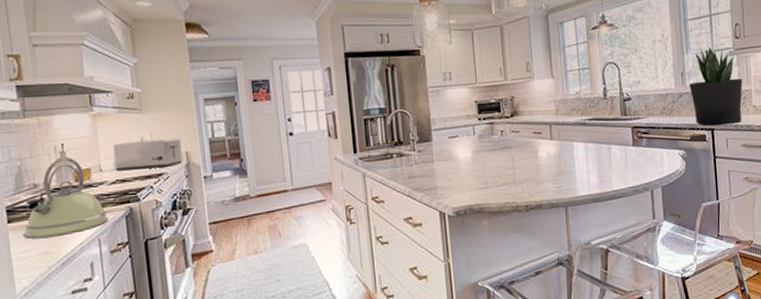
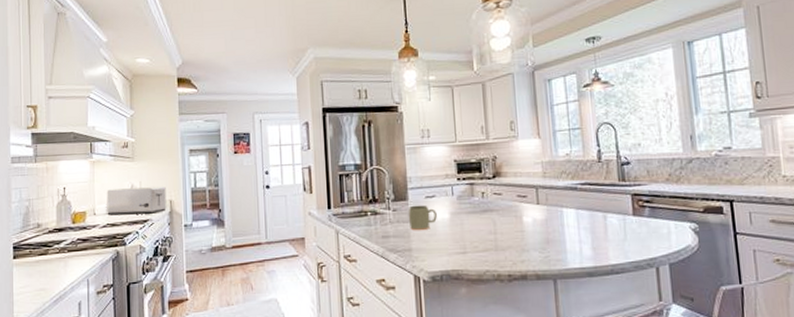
kettle: present [24,158,109,239] -> none [25,201,98,276]
mug: none [432,145,460,170] -> present [408,205,437,231]
planter: present [689,46,743,126] -> none [700,107,768,197]

